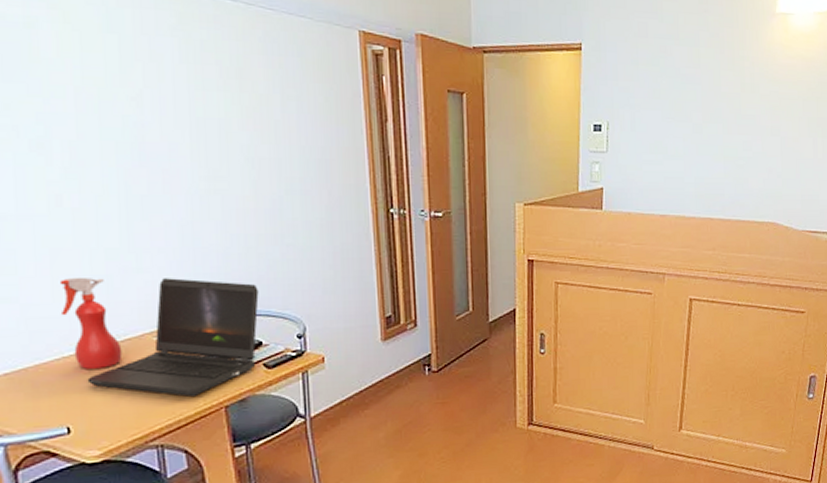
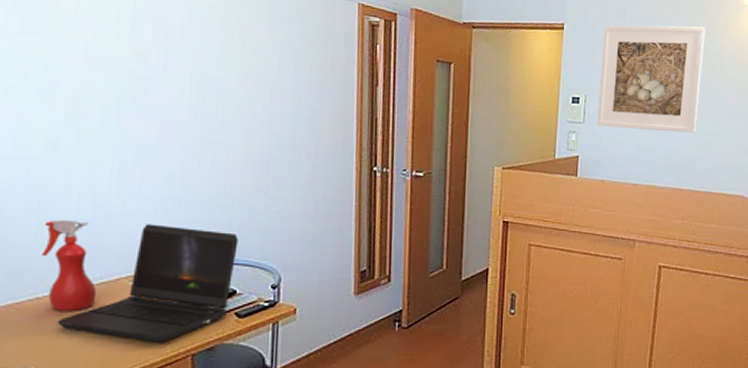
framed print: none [620,40,734,159] -> present [597,25,705,134]

